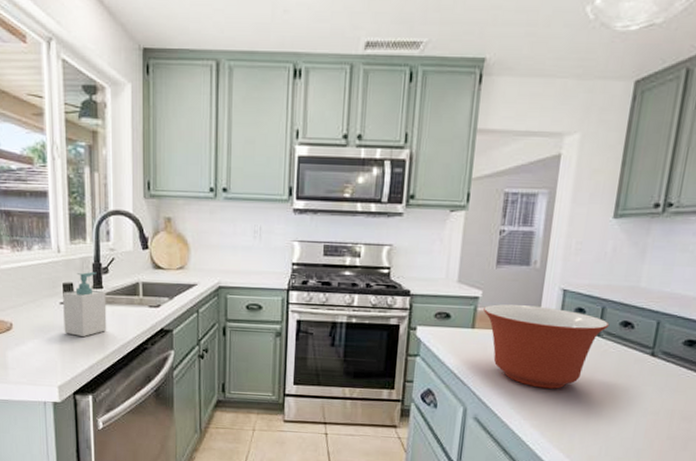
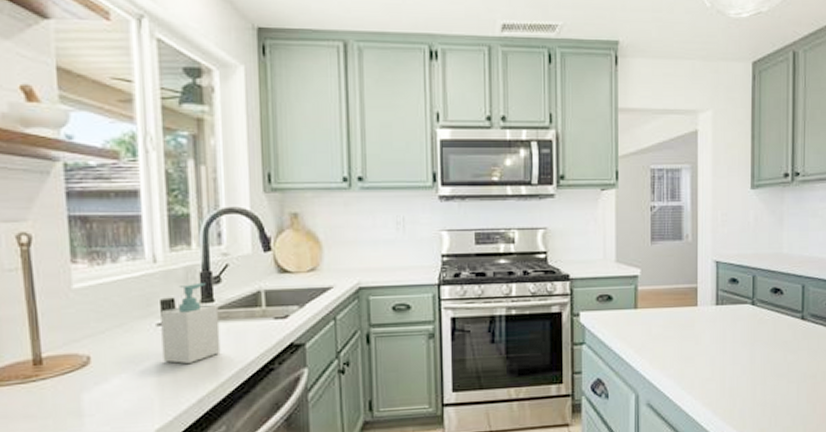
mixing bowl: present [483,304,610,389] -> none [644,280,761,364]

